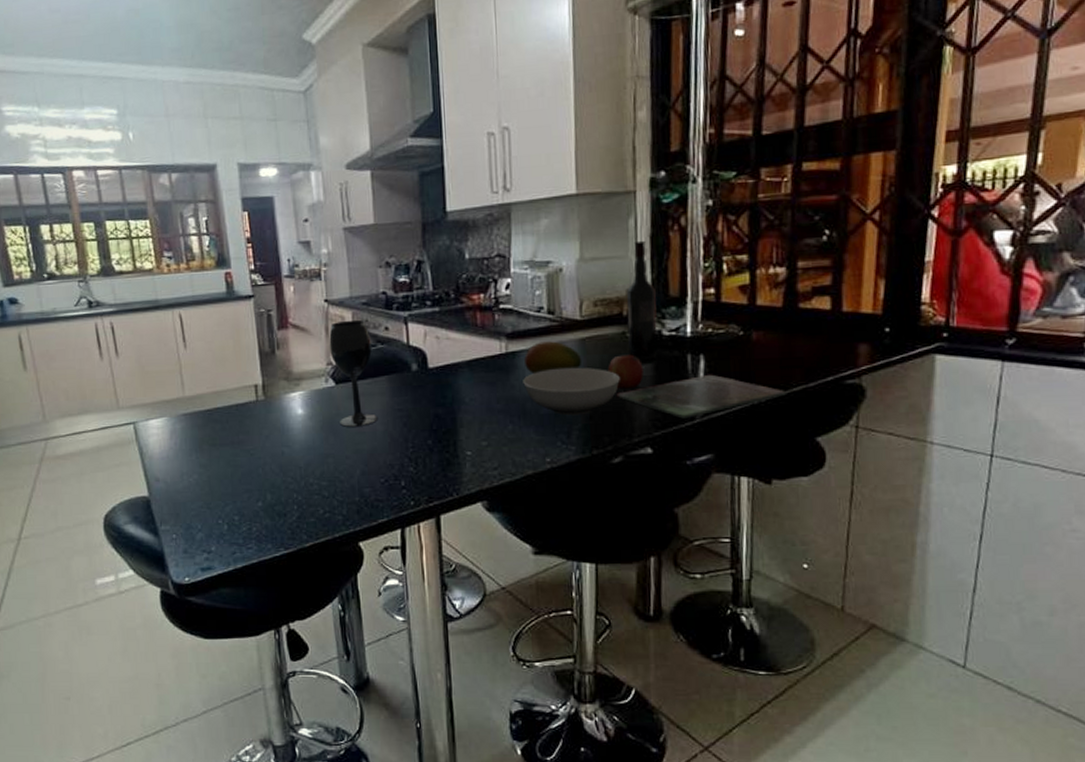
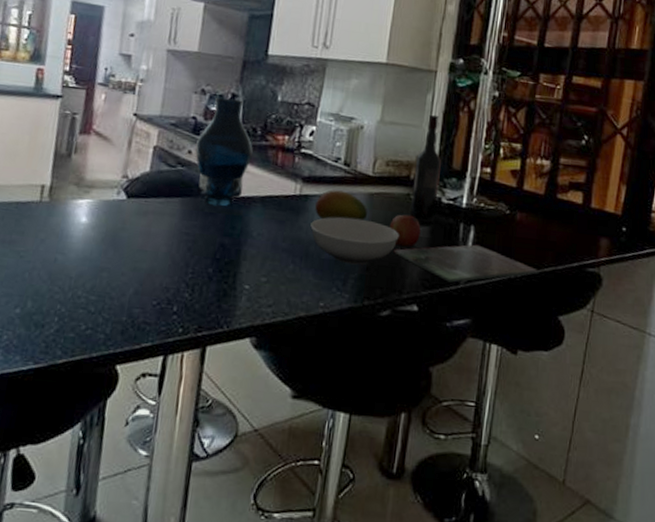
wine glass: present [328,319,378,427] -> none [123,137,173,245]
vase: none [390,265,450,378] -> present [194,97,253,206]

